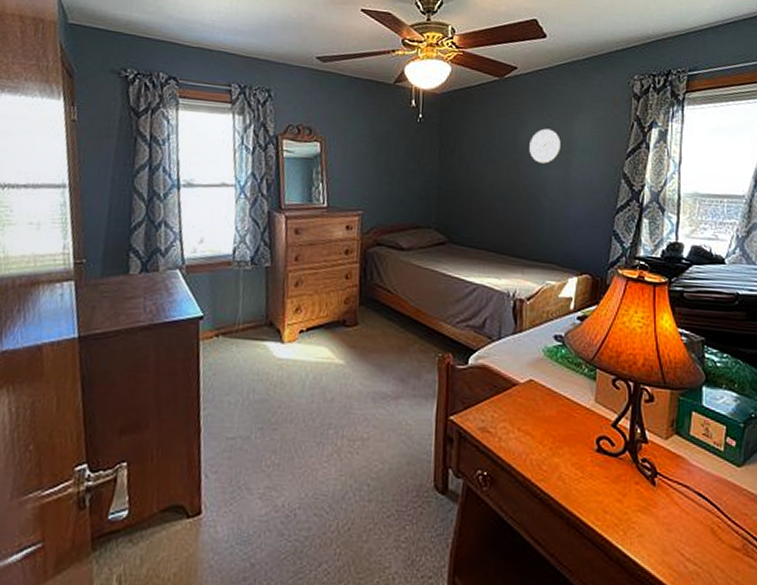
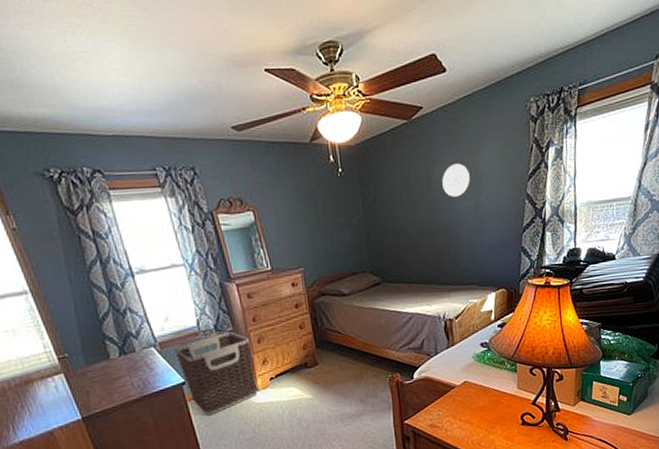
clothes hamper: none [201,267,287,362] -> present [175,332,257,416]

